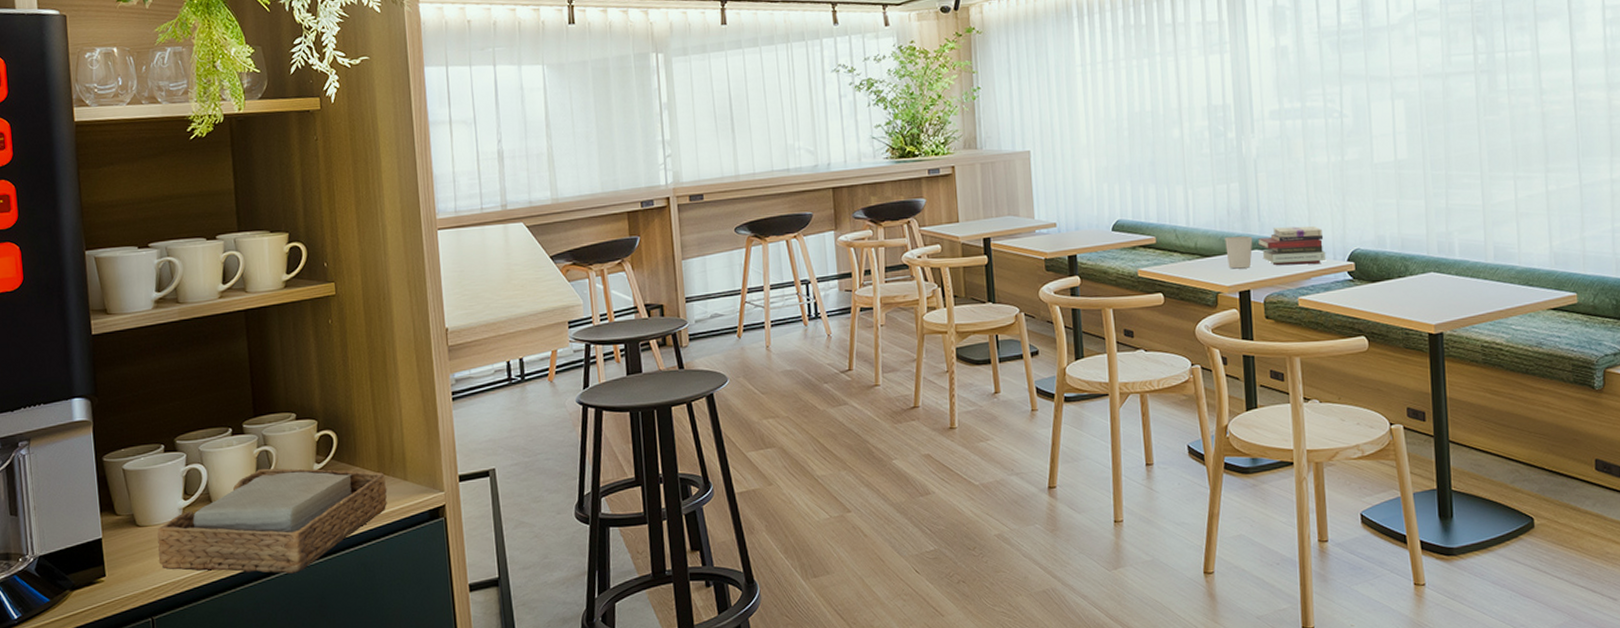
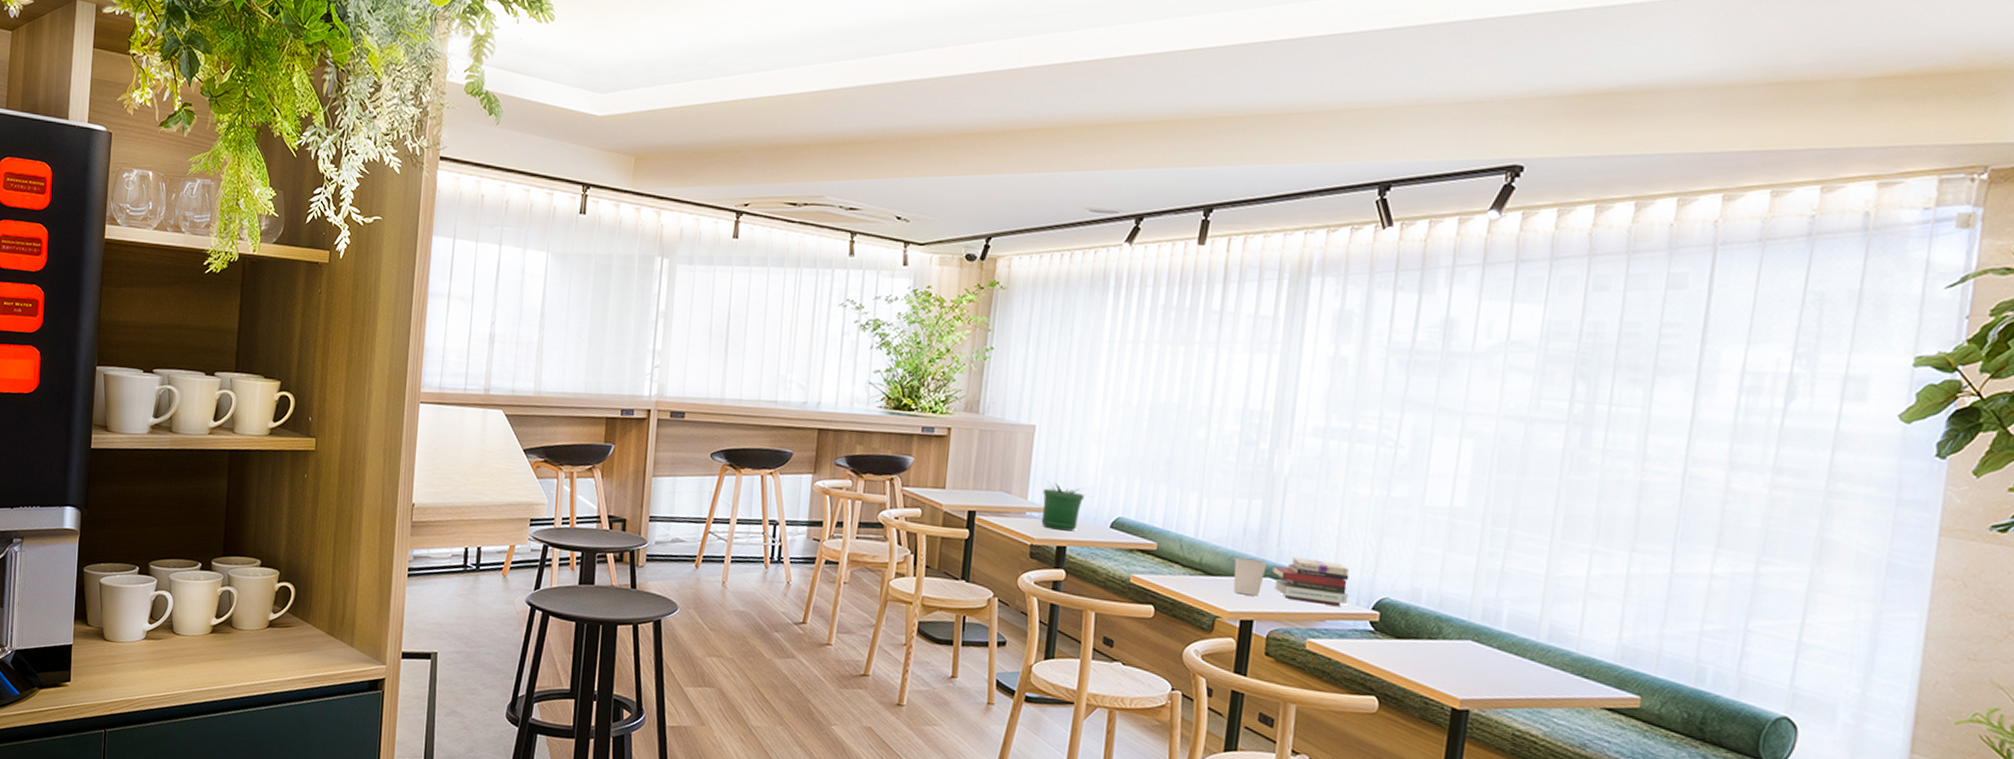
napkin holder: present [157,468,387,574] -> none [118,607,334,716]
planter: none [1047,199,1086,242] -> present [1041,481,1087,531]

